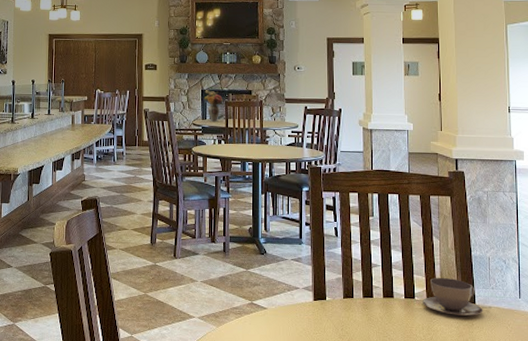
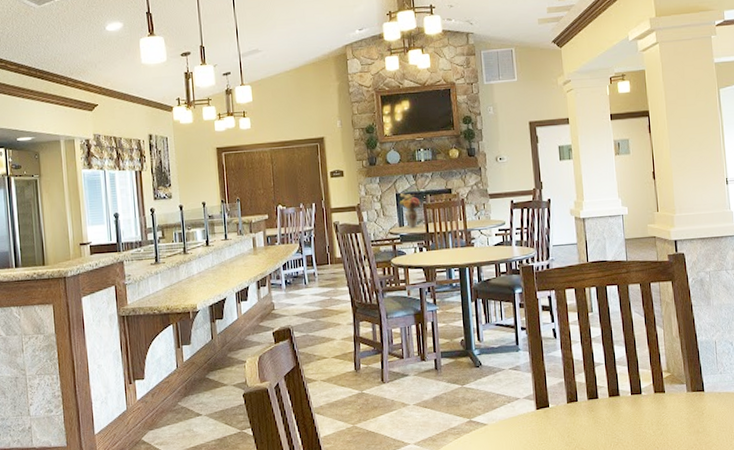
teacup: present [421,278,483,316] -> none [649,368,713,406]

